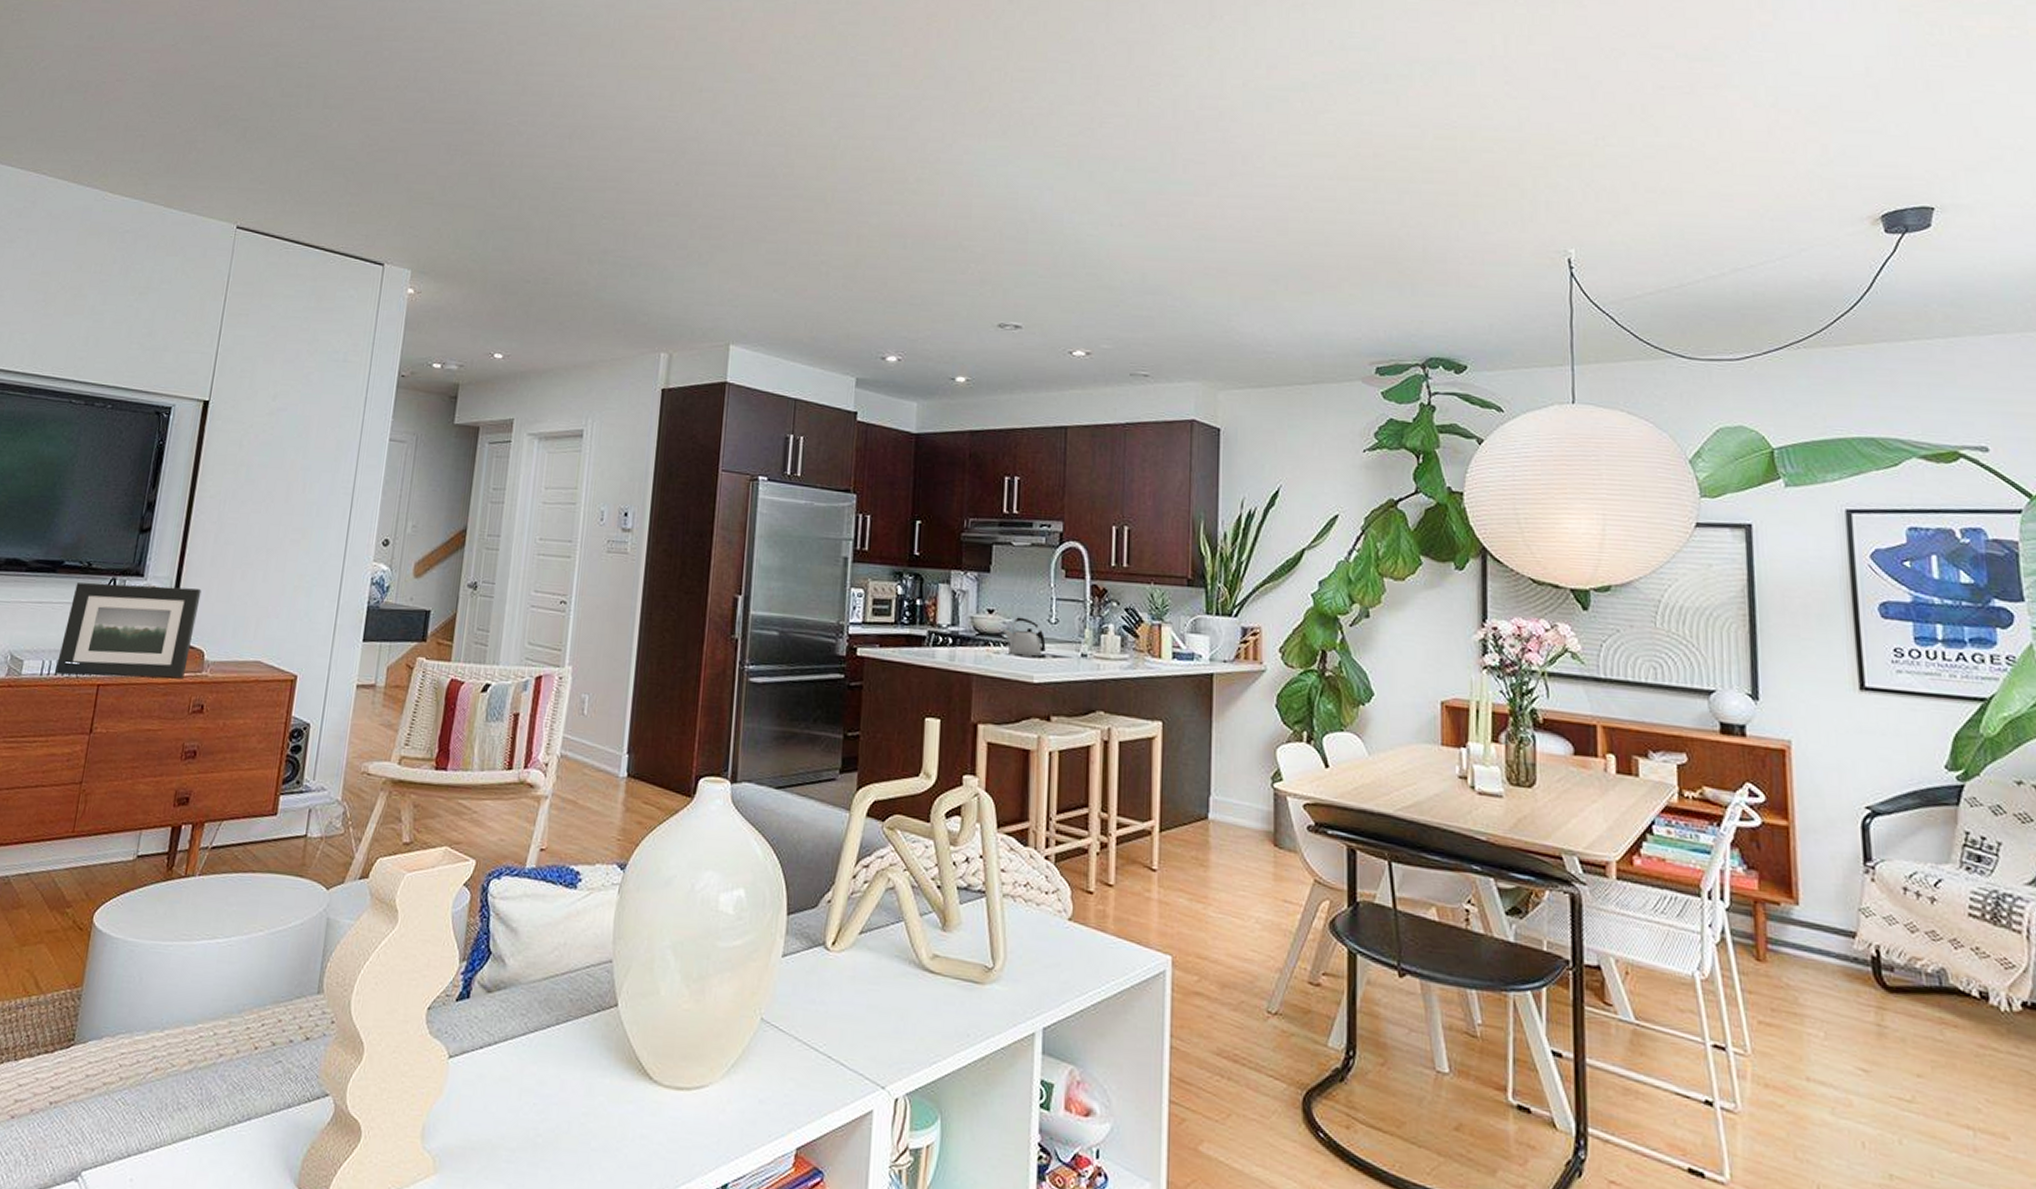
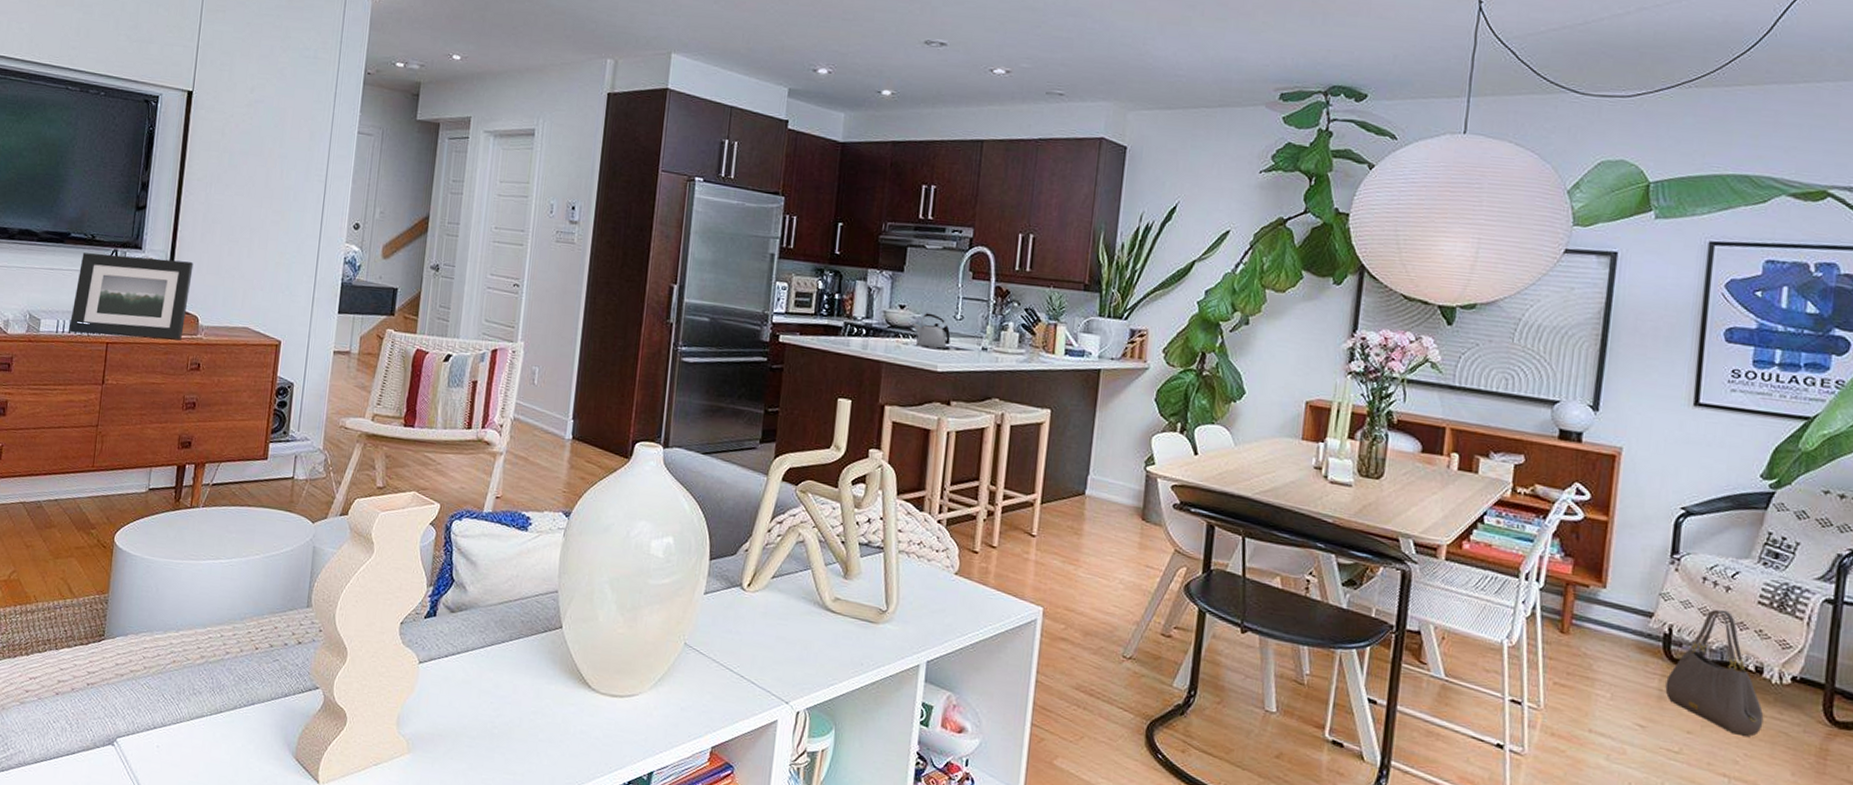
handbag: none [1883,925,2001,1078] -> present [1665,609,1764,737]

